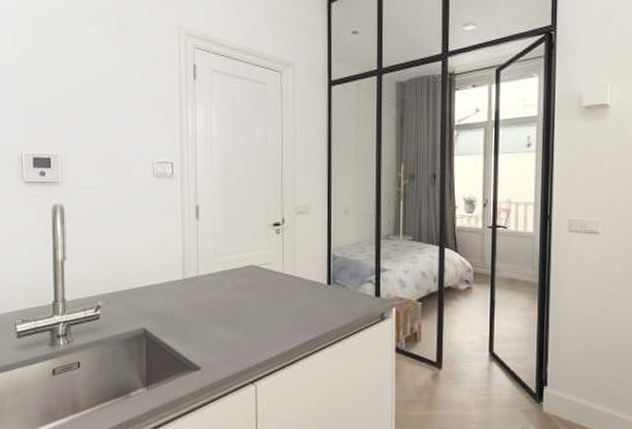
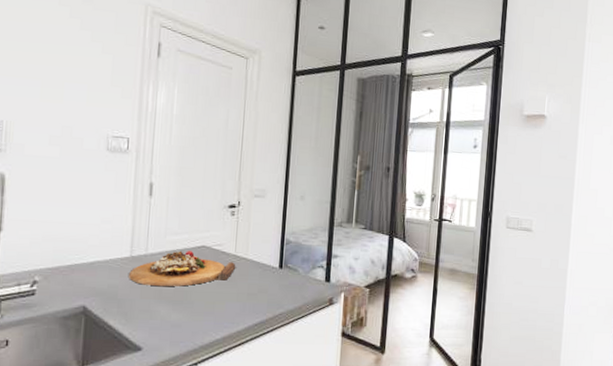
cutting board: none [183,271,285,308] -> present [129,250,236,287]

